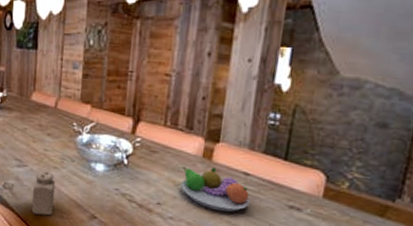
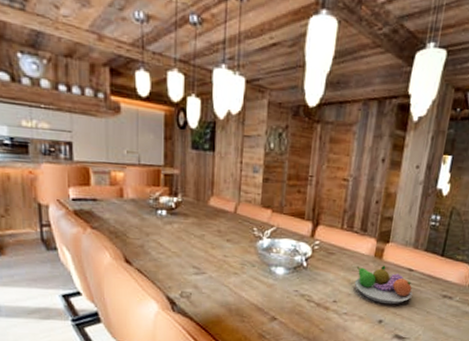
salt shaker: present [32,171,56,216] -> none [211,278,236,321]

